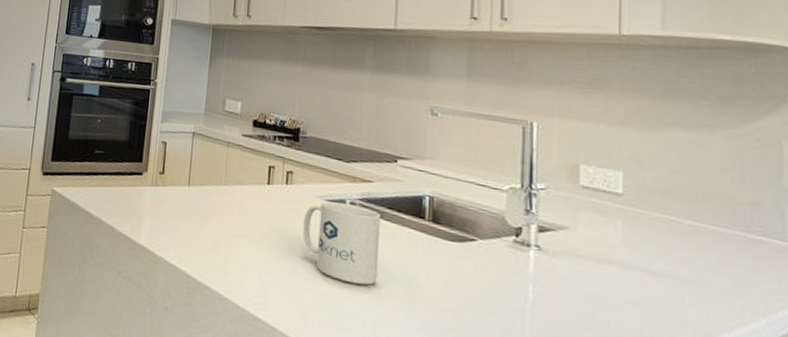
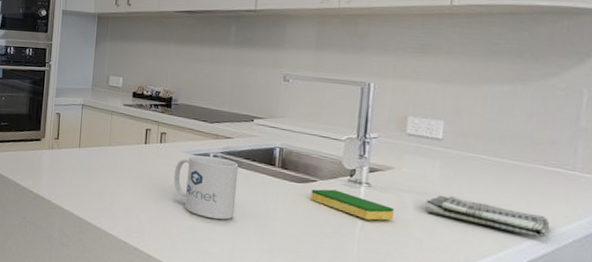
dish sponge: none [469,250,571,295] -> present [310,189,394,221]
dish towel: none [609,264,761,326] -> present [425,195,549,238]

